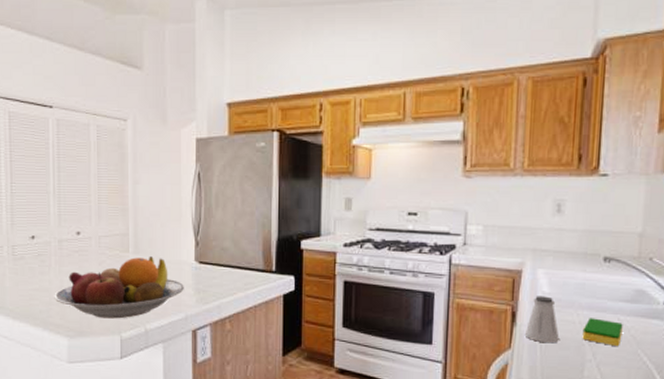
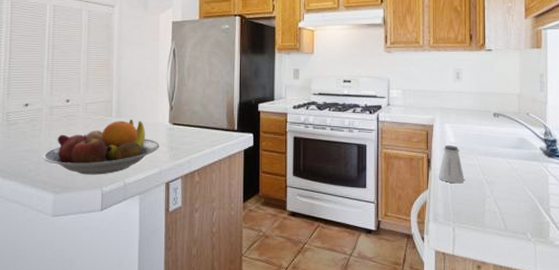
dish sponge: present [582,318,623,346] -> none [482,162,512,184]

